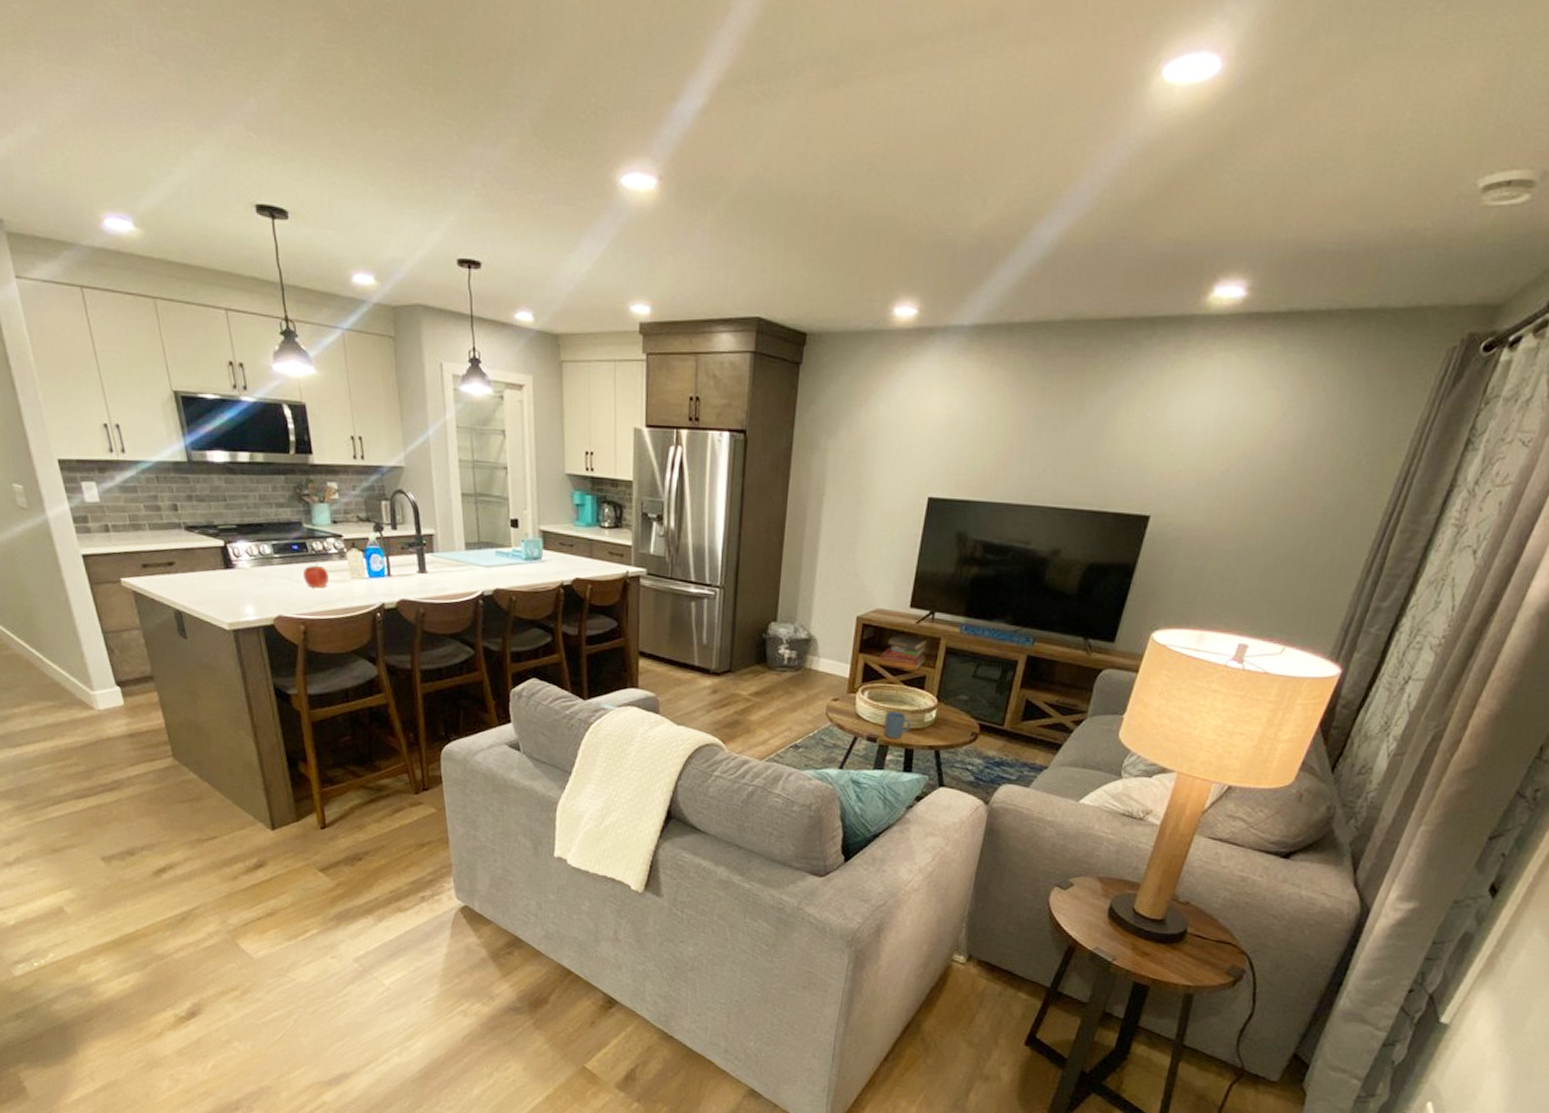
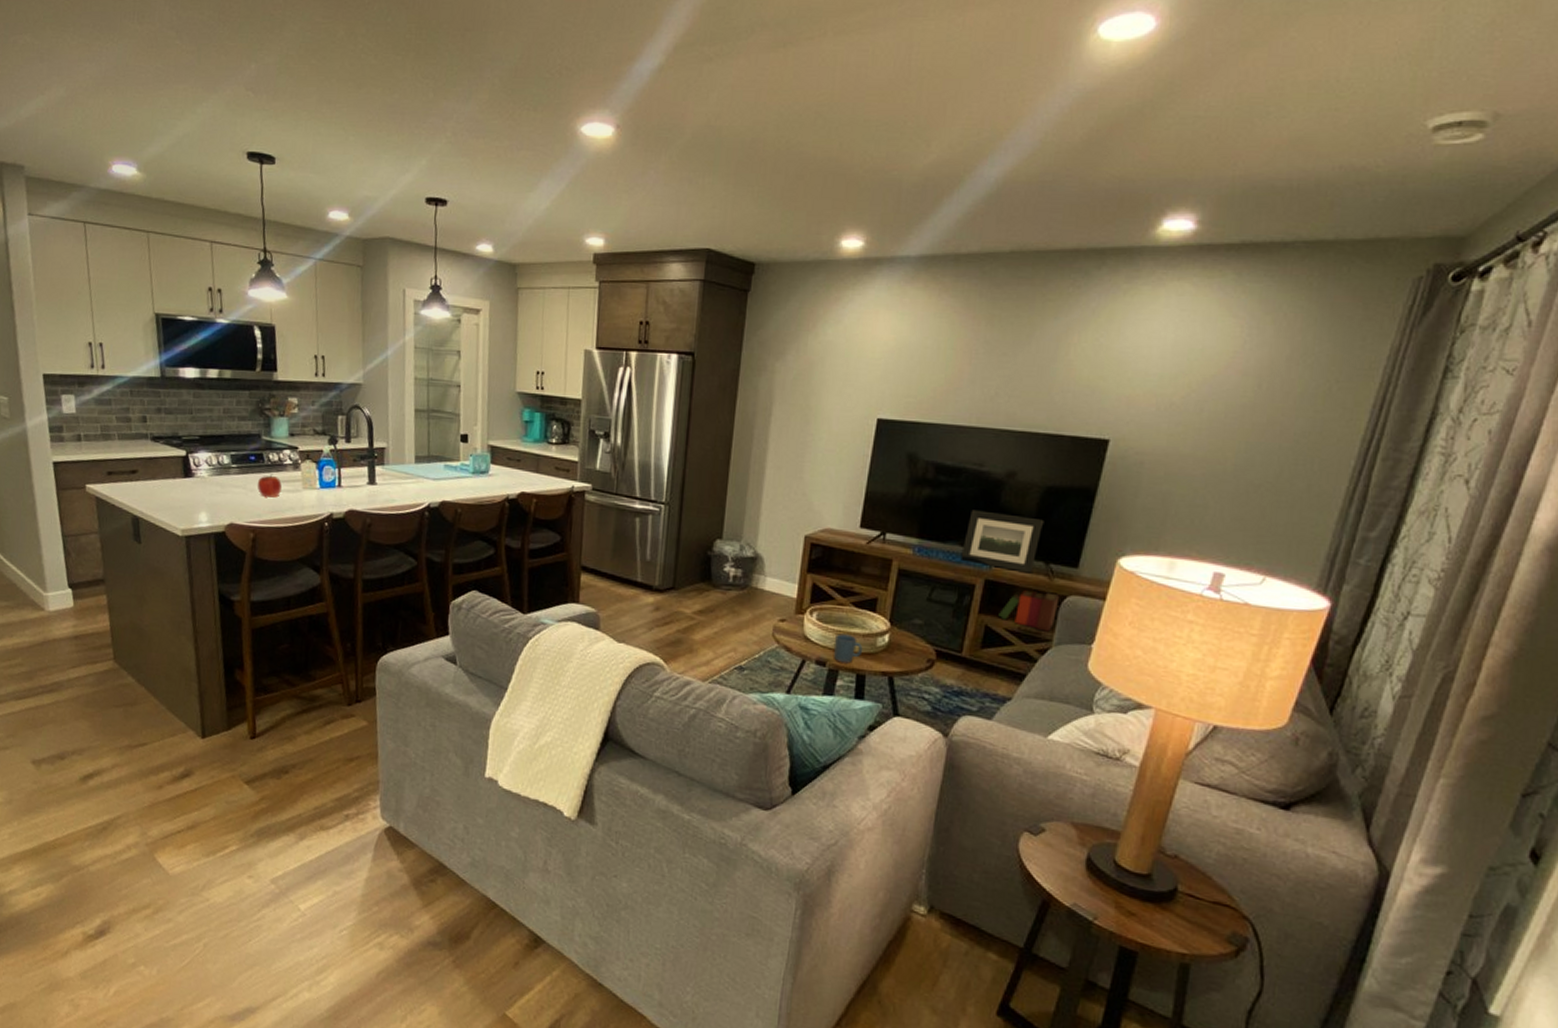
books: present [880,633,927,671] -> none [829,553,878,593]
picture frame: none [1005,588,1085,649] -> present [960,510,1044,574]
books: none [1039,663,1097,704] -> present [998,589,1060,632]

